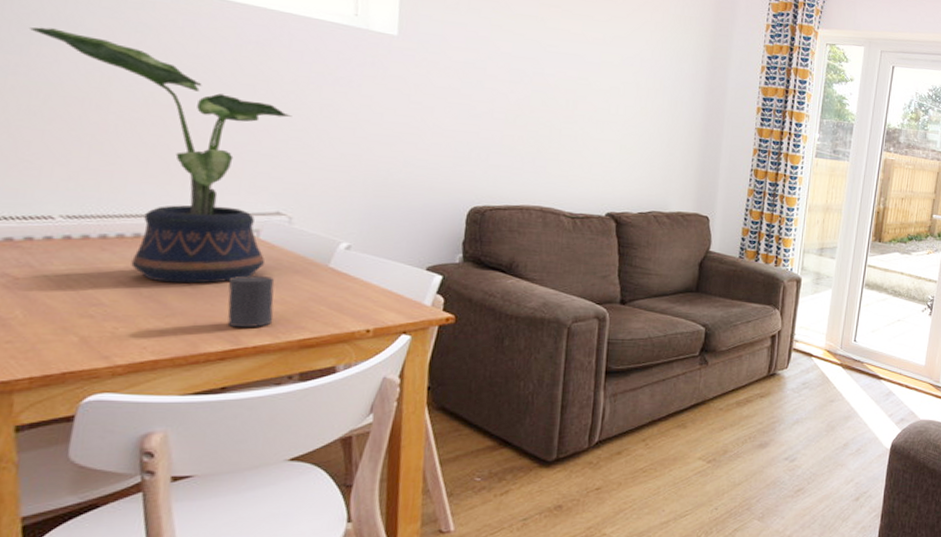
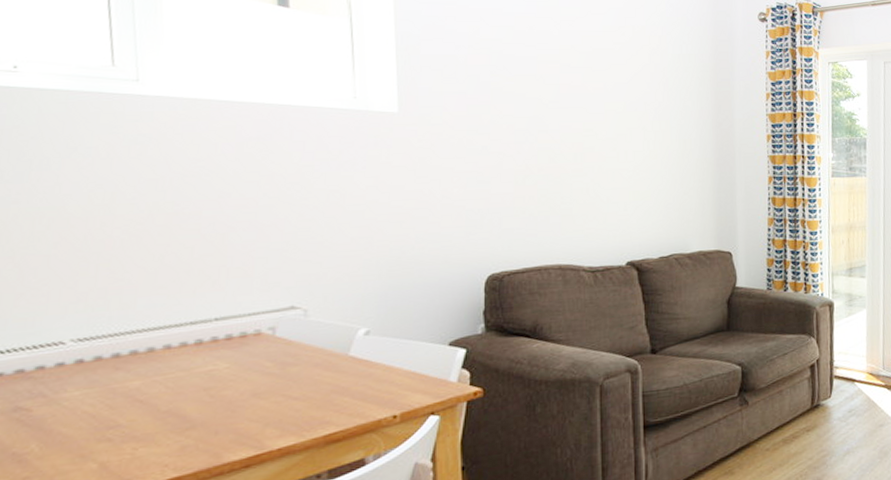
potted plant: present [29,27,292,284] -> none [28,152,299,395]
cup: present [227,275,275,328] -> none [247,374,297,432]

